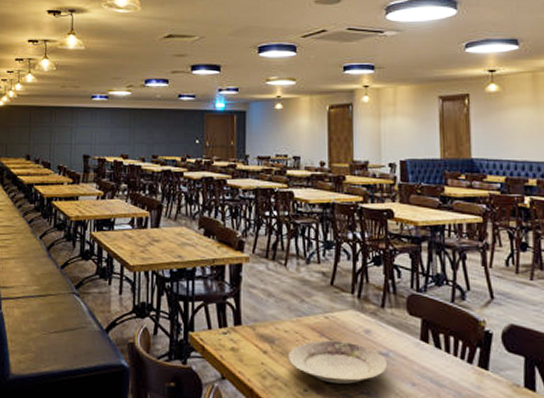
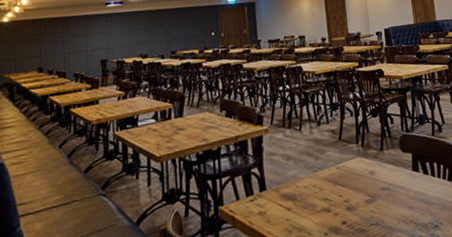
plate: present [287,340,388,384] -> none [308,184,390,223]

